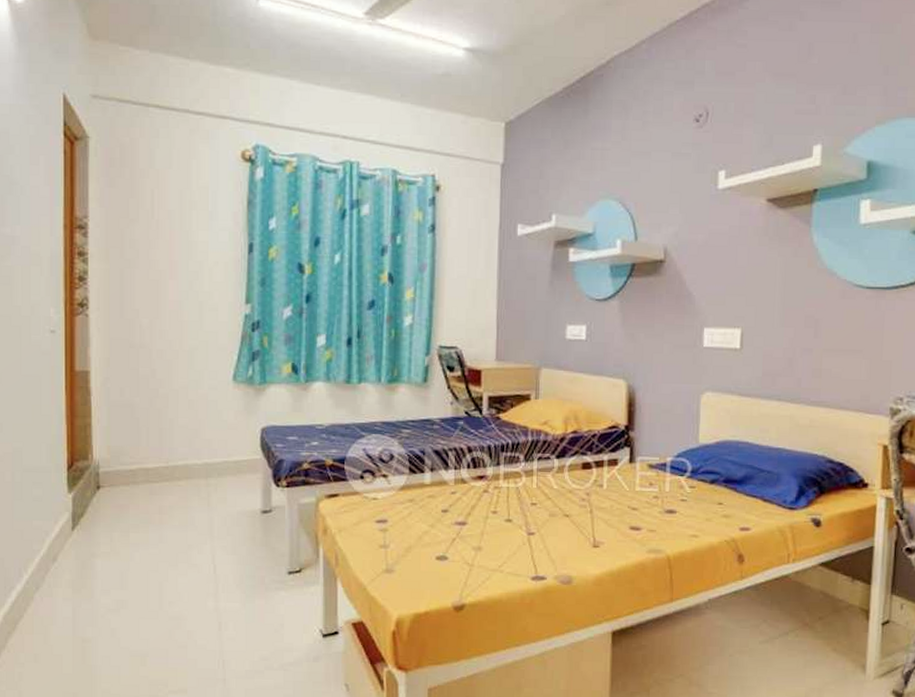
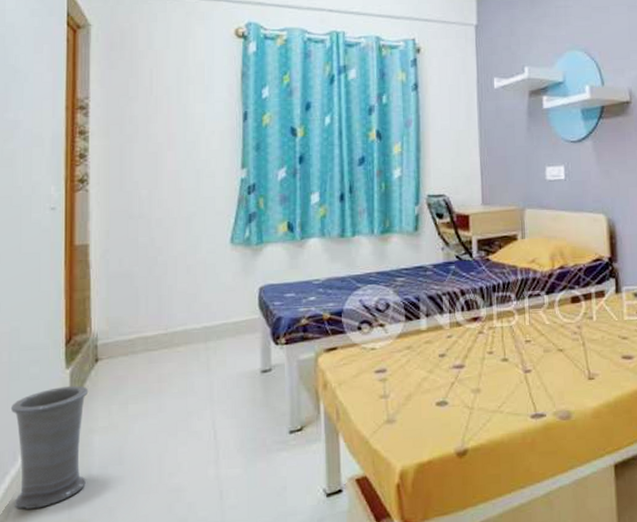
vase: none [15,510,91,623] -> present [10,385,89,509]

